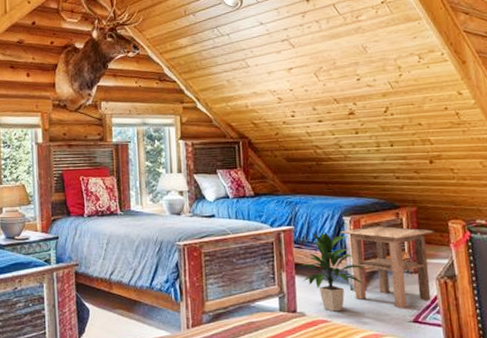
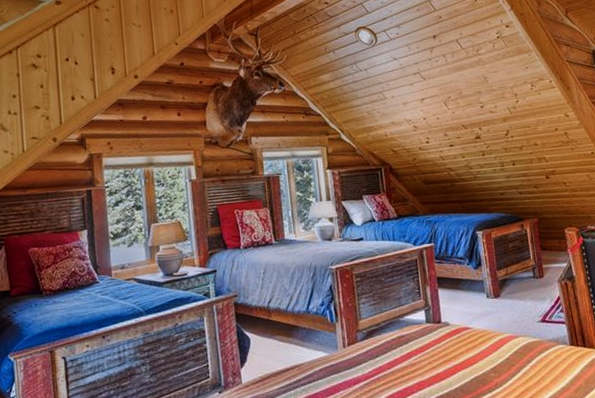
indoor plant: present [301,231,365,312] -> none [442,245,498,319]
side table: present [341,225,435,308] -> none [475,237,555,311]

